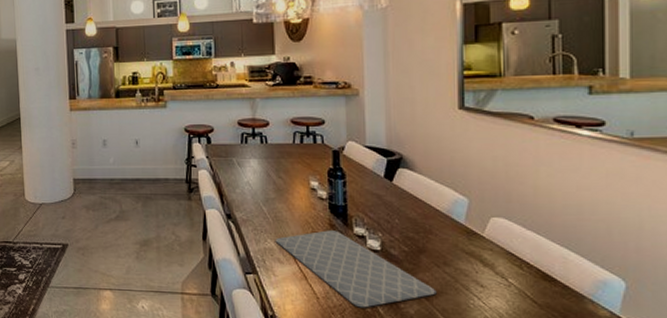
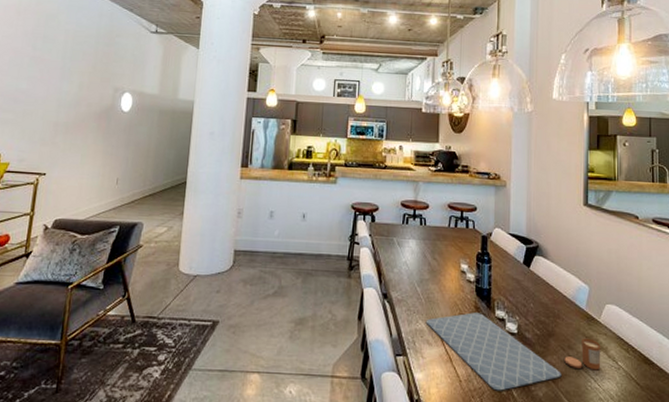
candle: none [439,254,486,288] -> present [564,338,601,371]

